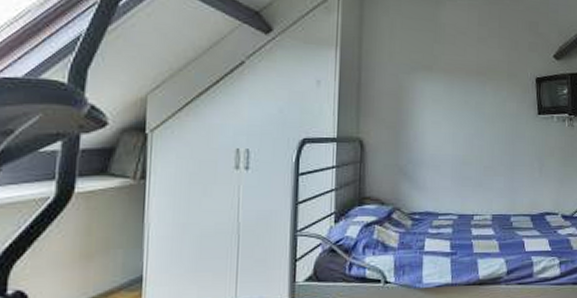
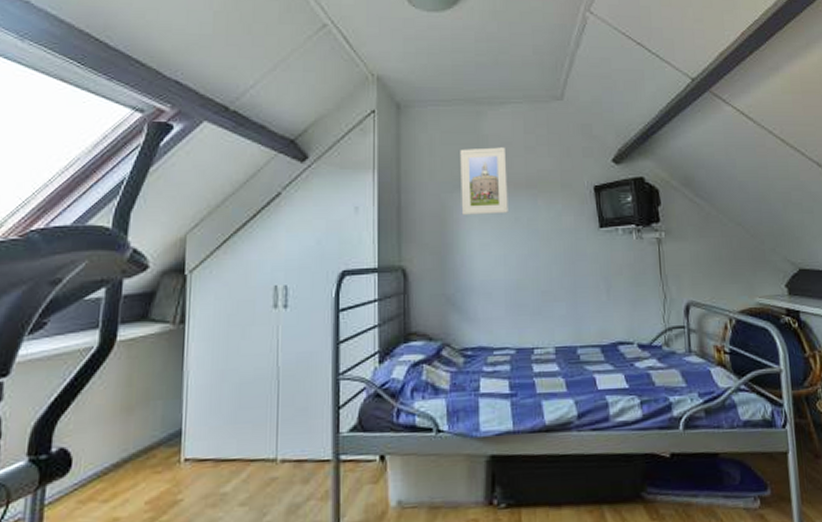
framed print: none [417,34,461,97] -> present [460,147,508,215]

